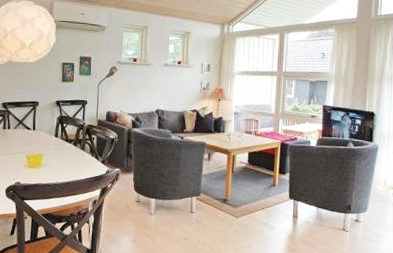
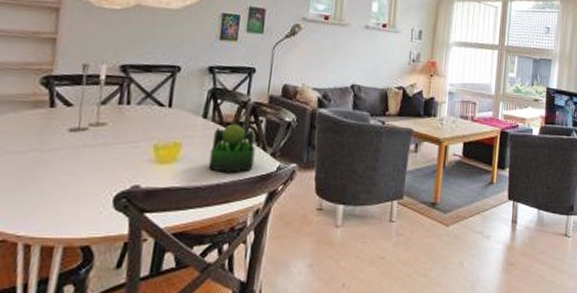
plant: none [61,141,91,175] -> present [208,124,256,173]

